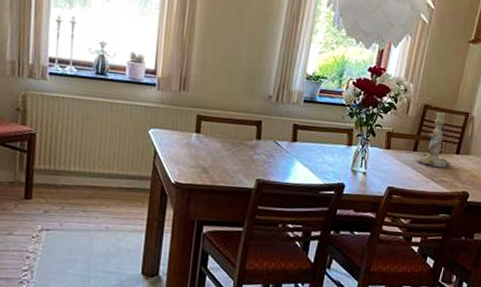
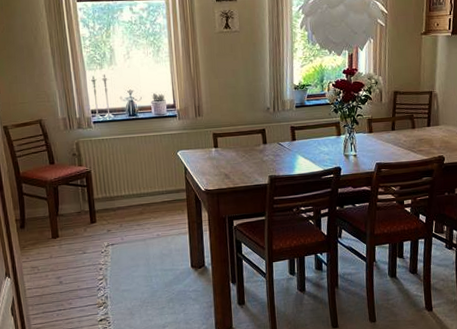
candlestick: present [416,112,452,168] -> none [395,95,425,140]

